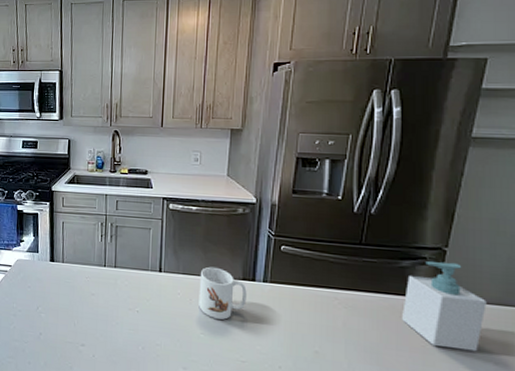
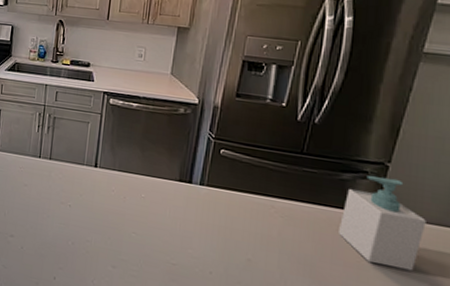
mug: present [199,266,247,320] -> none [132,165,183,221]

